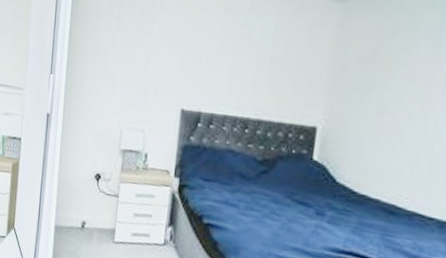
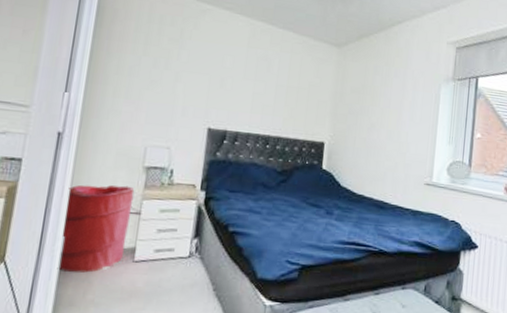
laundry hamper: none [52,165,112,248] -> present [57,185,134,273]

